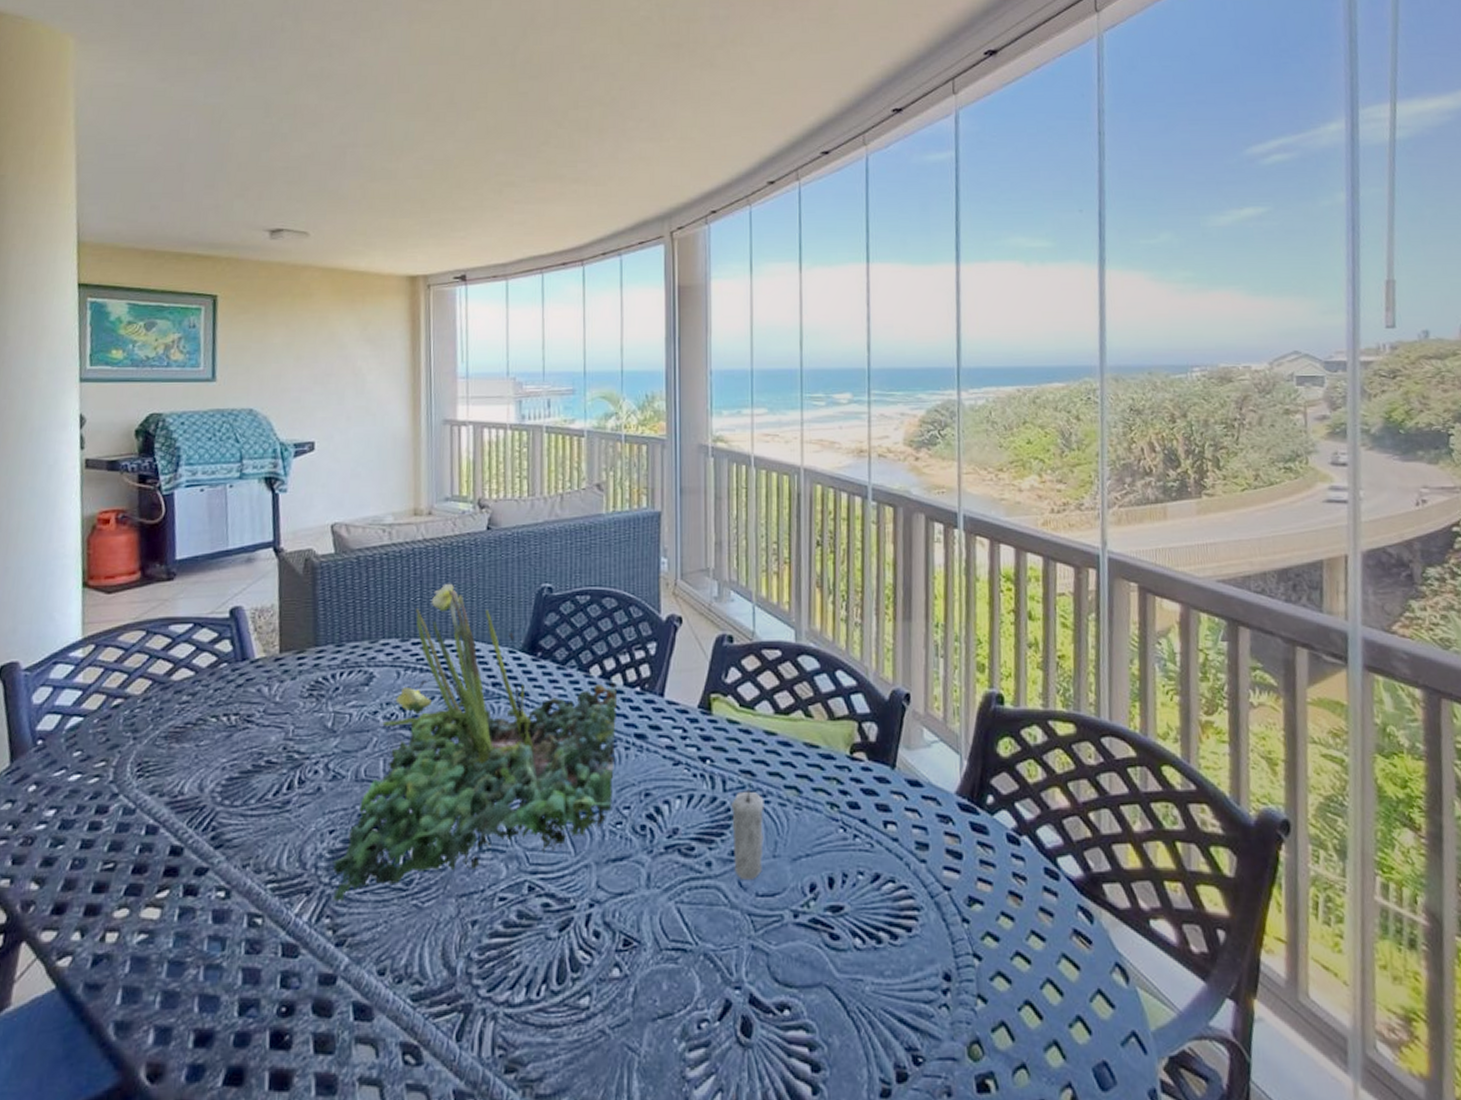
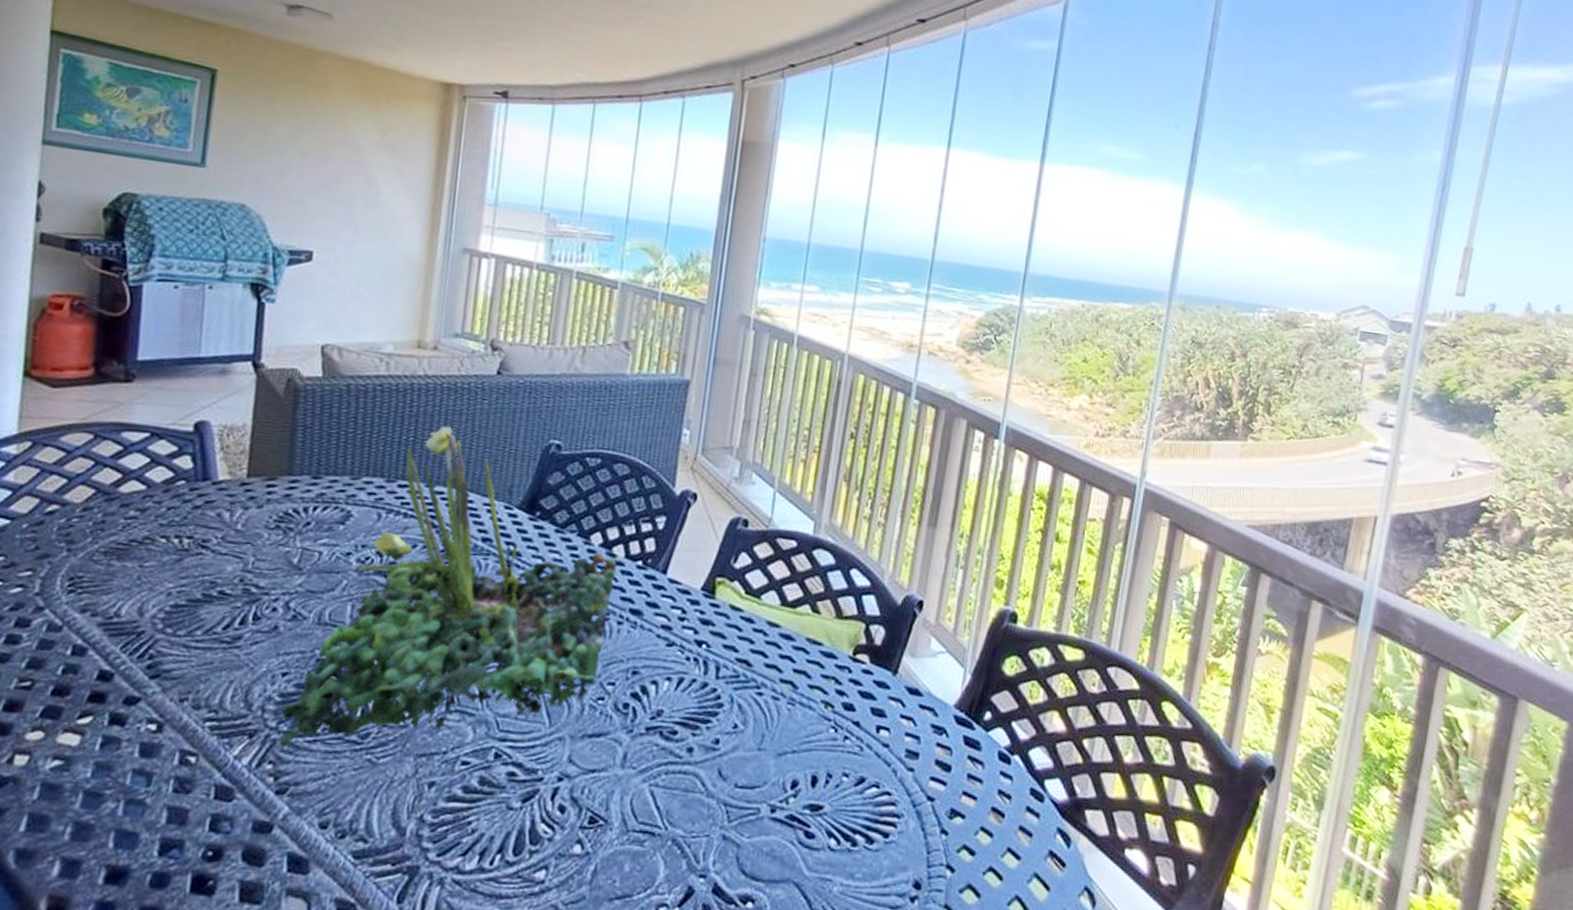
candle: present [730,783,764,881] -> none [716,672,757,771]

